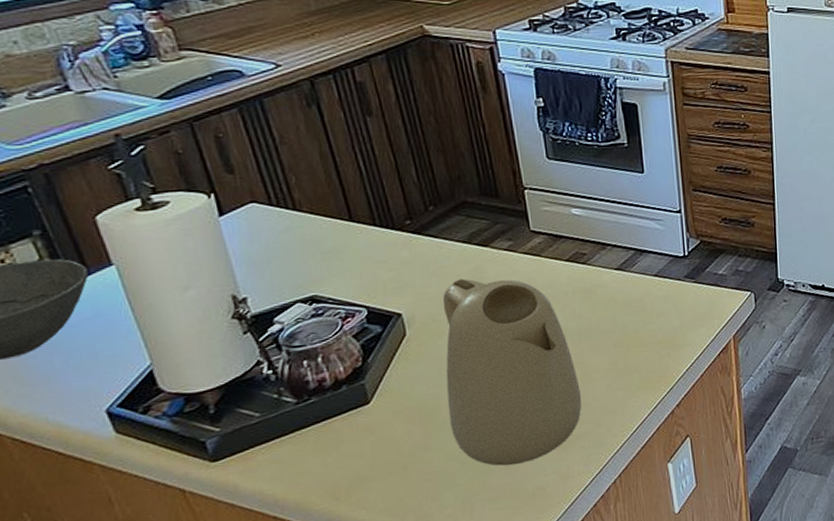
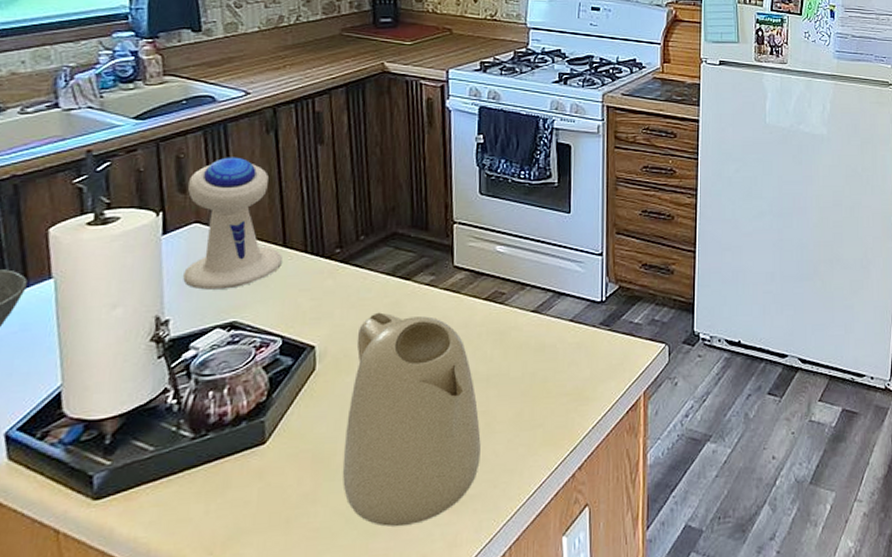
speaker: none [235,133,352,268] -> present [183,157,282,290]

